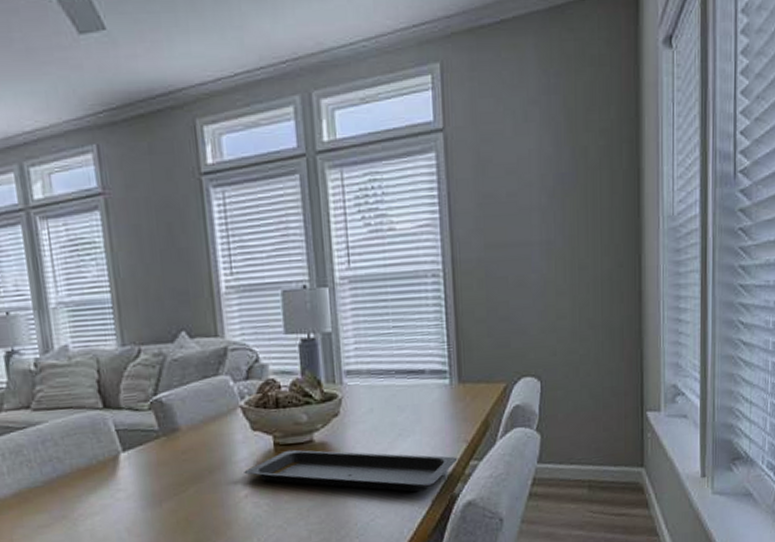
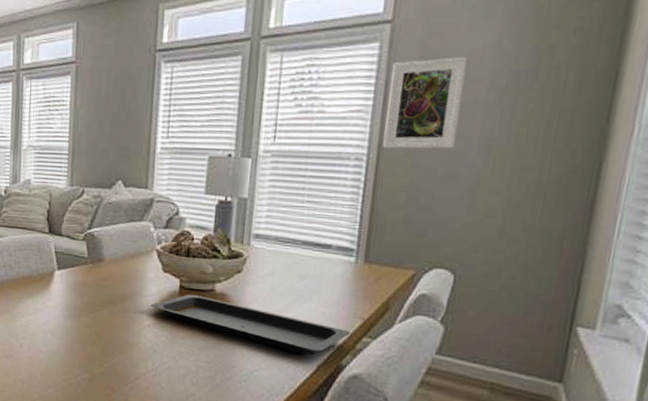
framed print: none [451,162,520,261] -> present [383,56,468,149]

